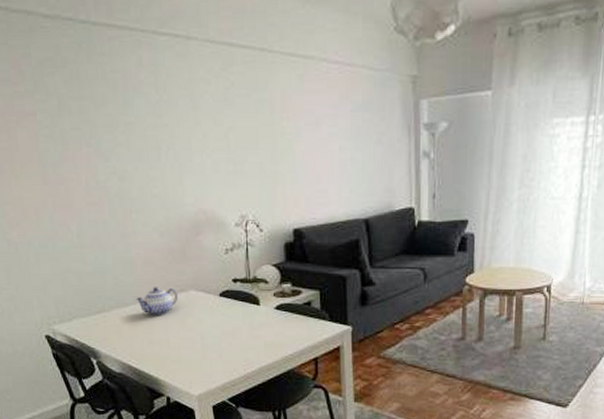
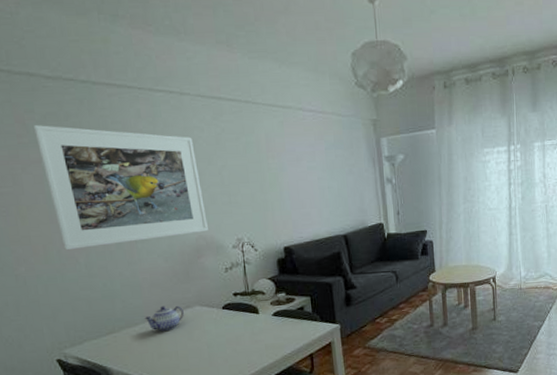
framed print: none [29,72,209,217] -> present [33,125,208,251]

